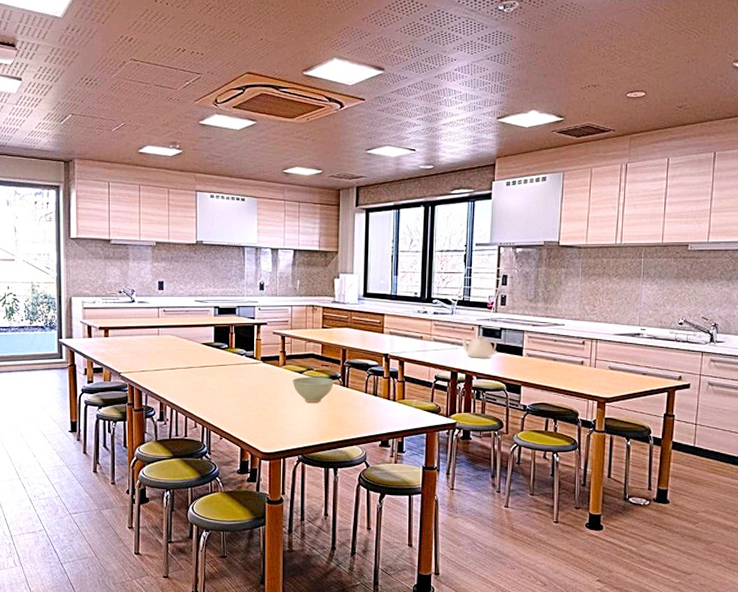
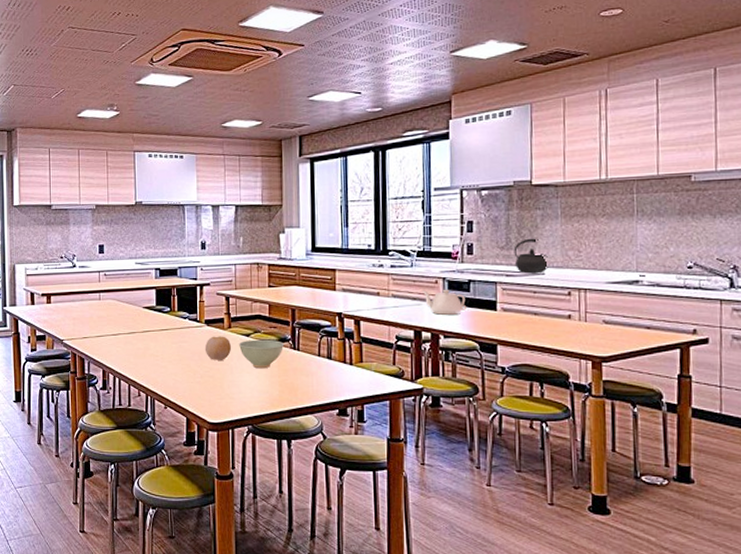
fruit: none [260,372,286,395] -> present [204,336,232,360]
kettle: none [540,293,569,325] -> present [513,238,550,274]

